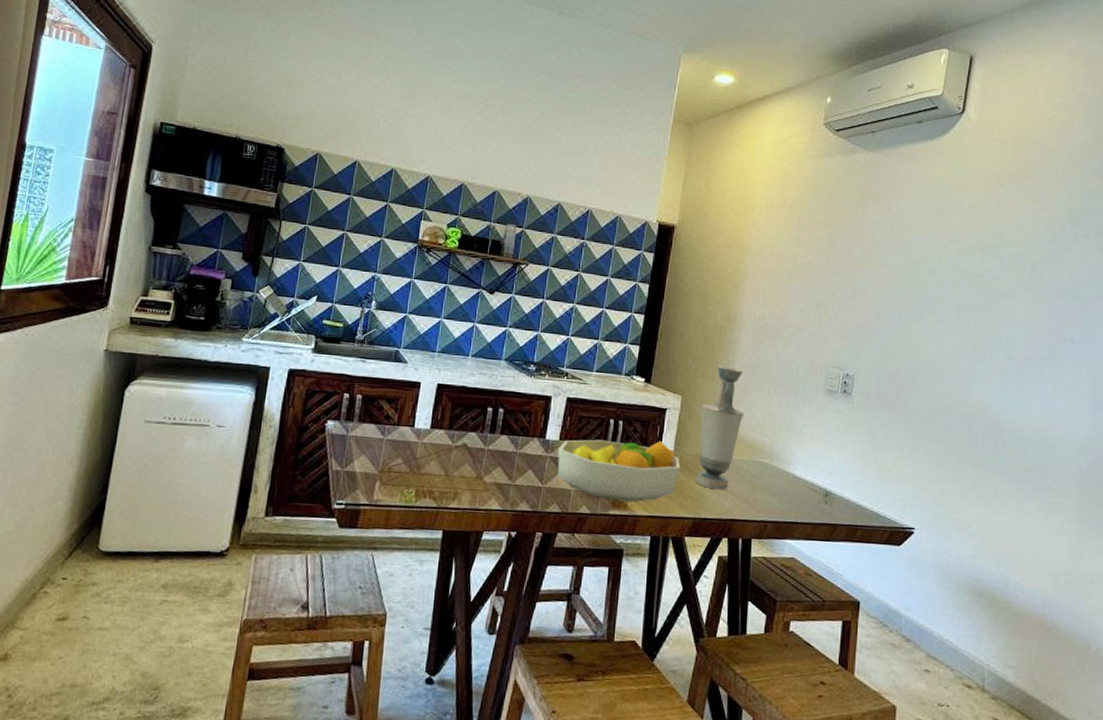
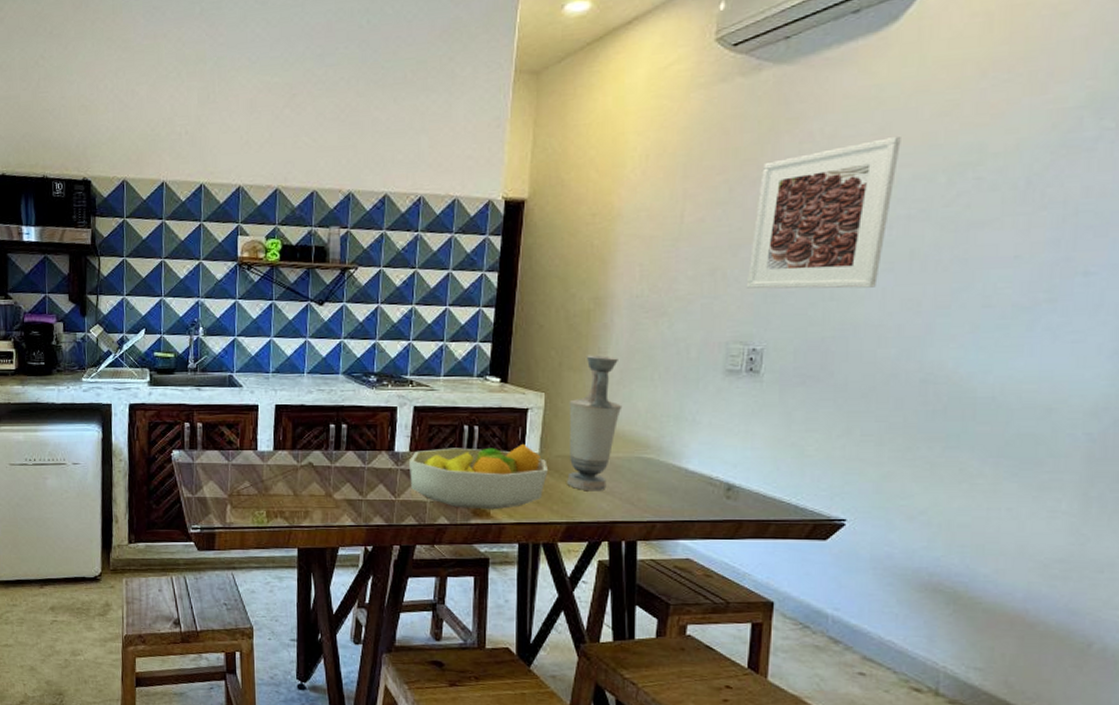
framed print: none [842,218,950,334] -> present [746,136,901,289]

